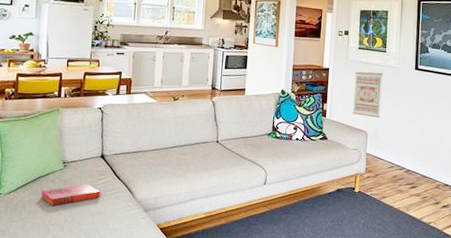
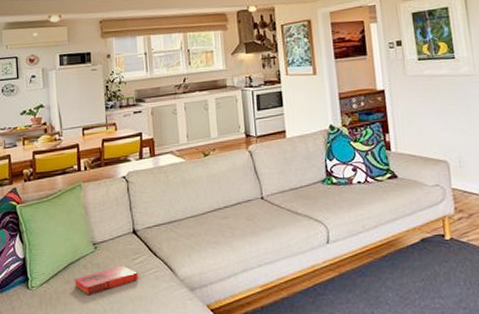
wall art: present [352,71,384,118] -> none [419,84,462,143]

